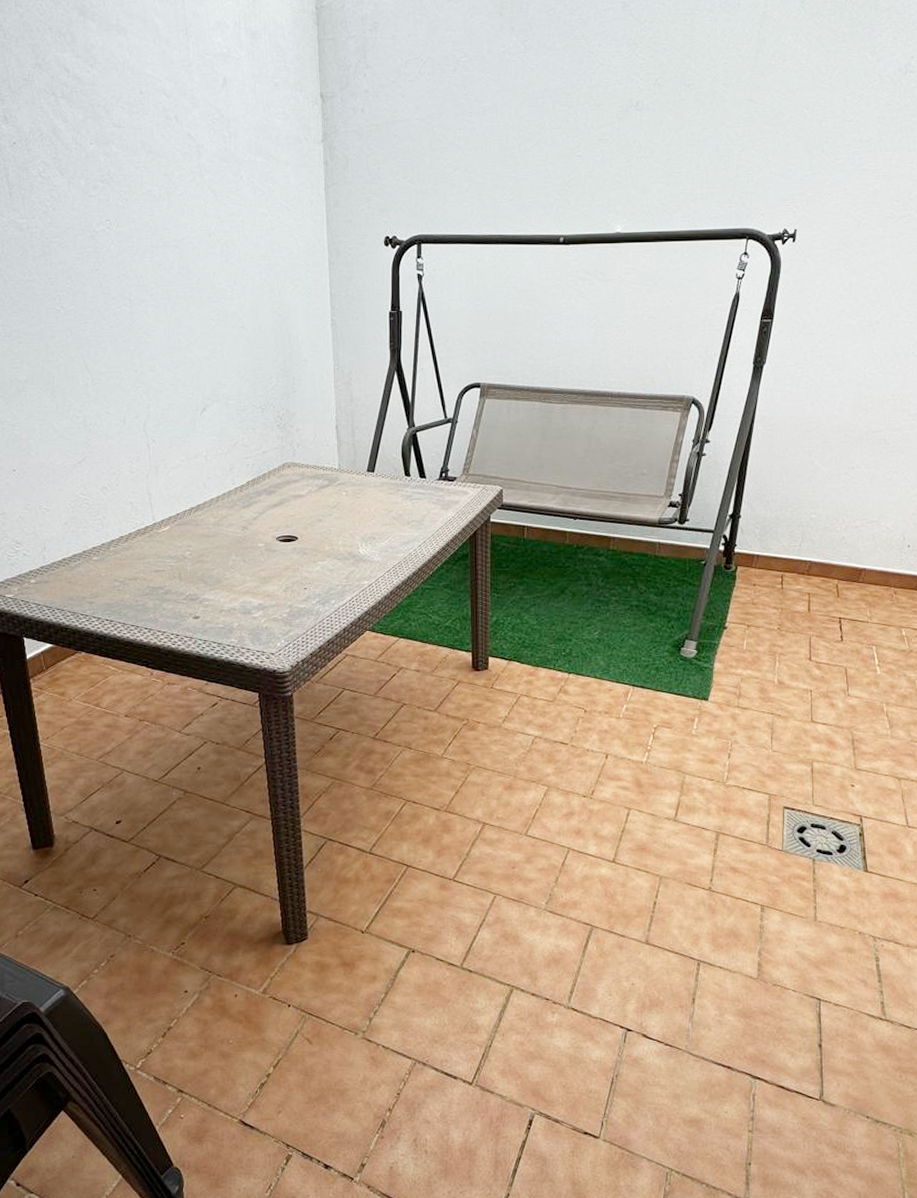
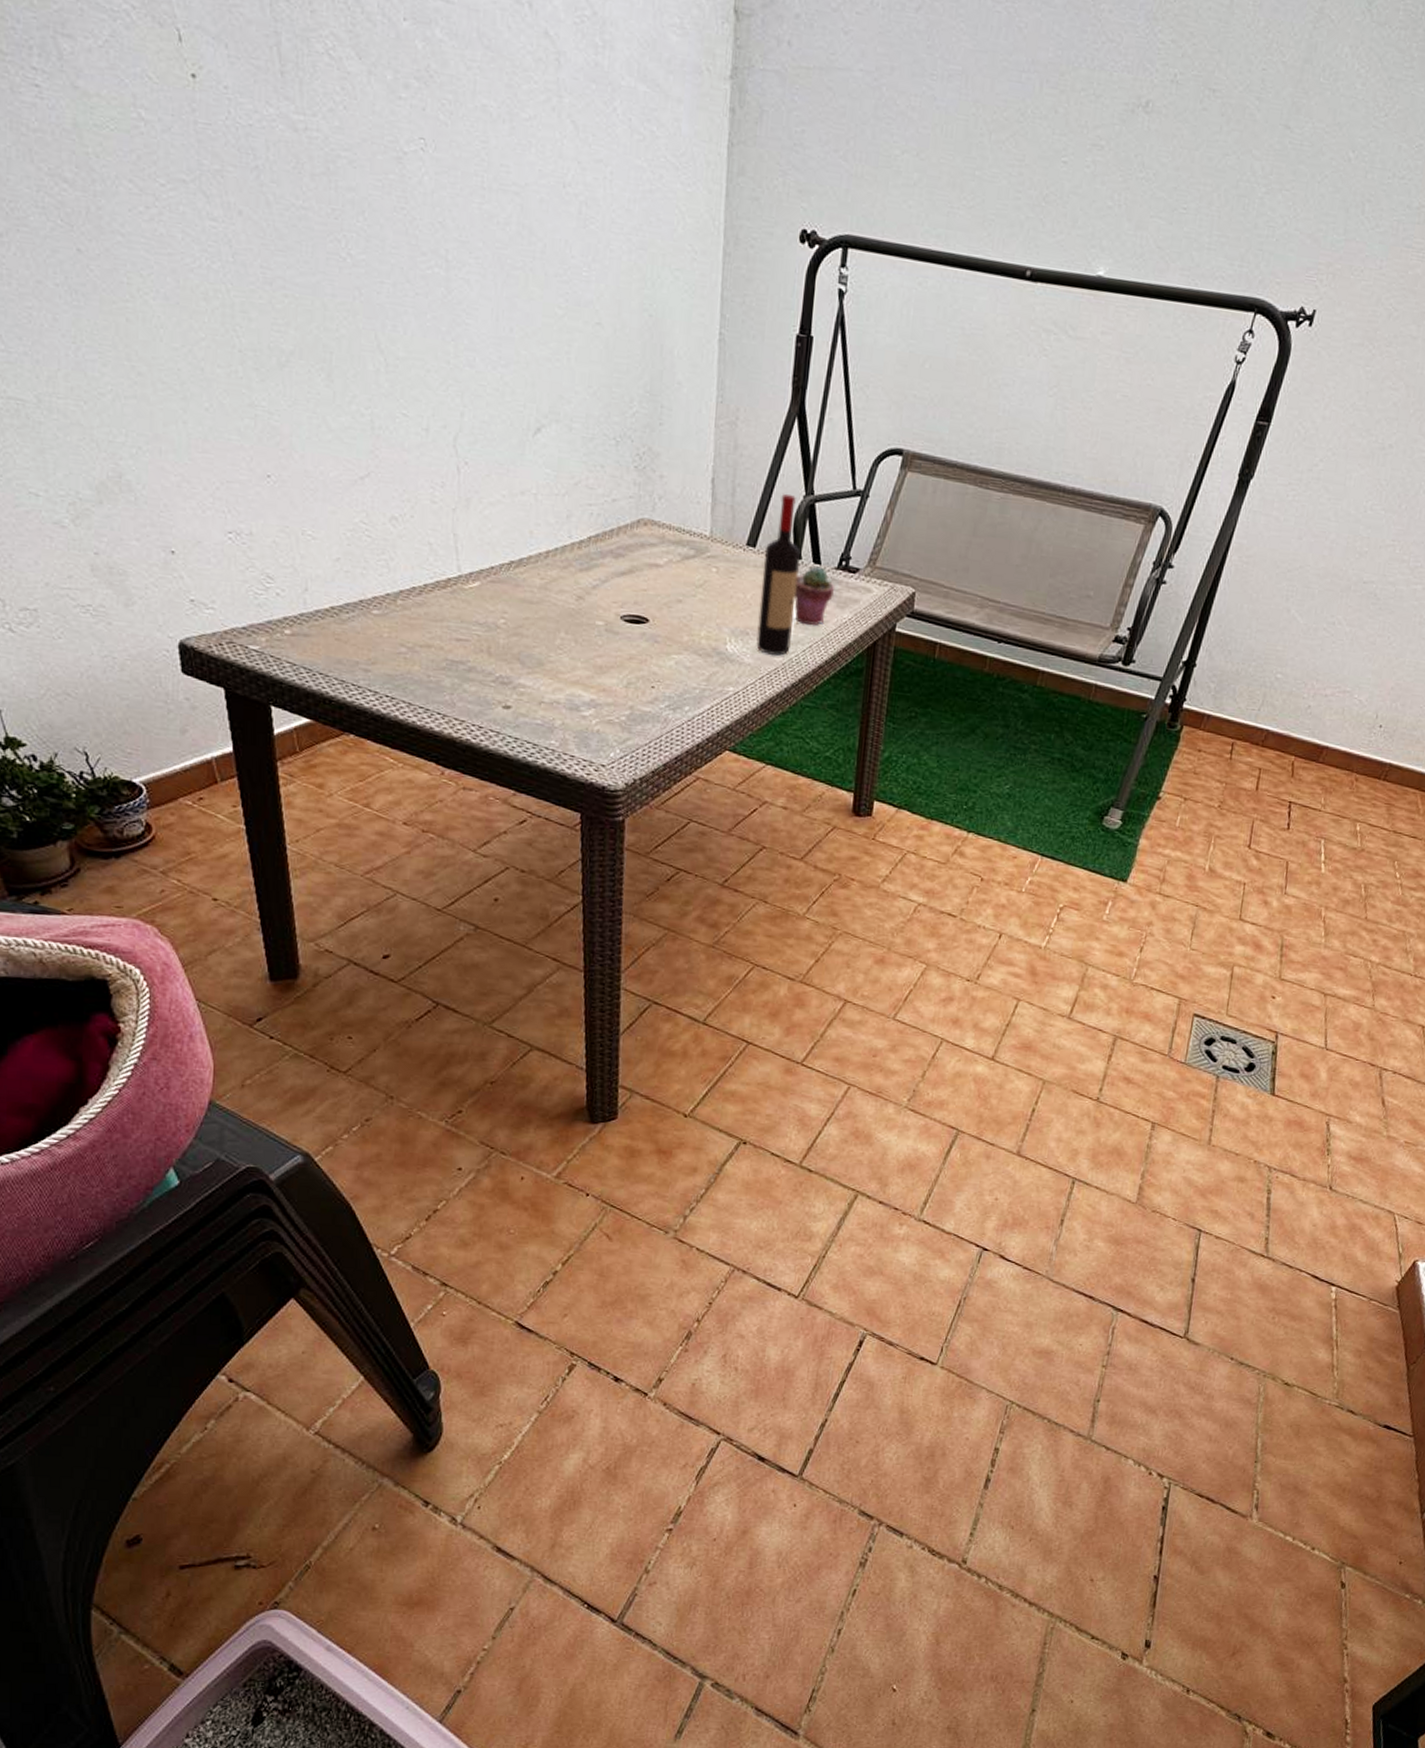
wine bottle: none [381,429,410,553] -> present [756,494,801,656]
potted succulent: none [408,480,439,526] -> present [794,566,835,625]

